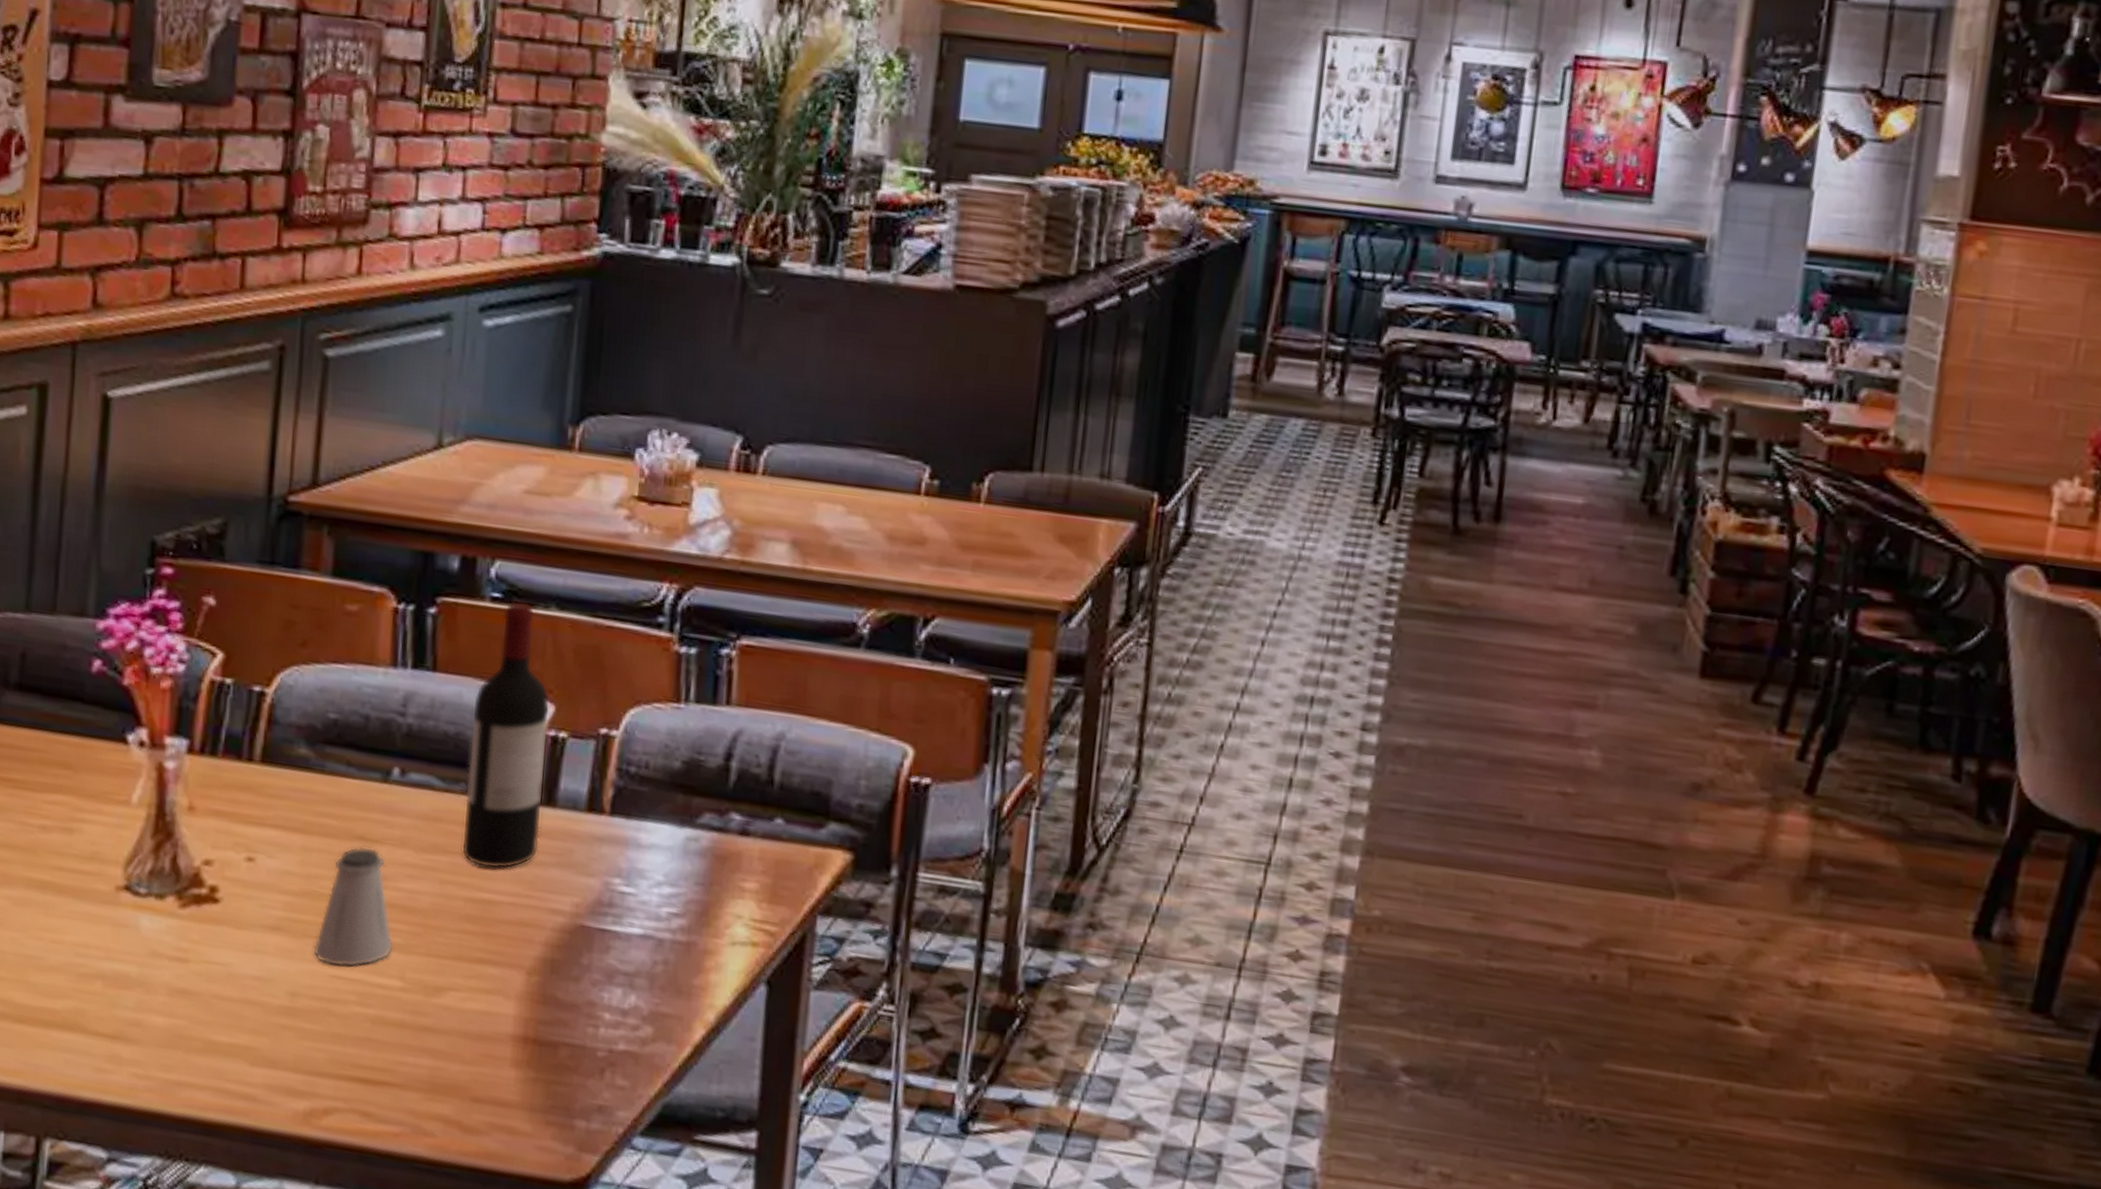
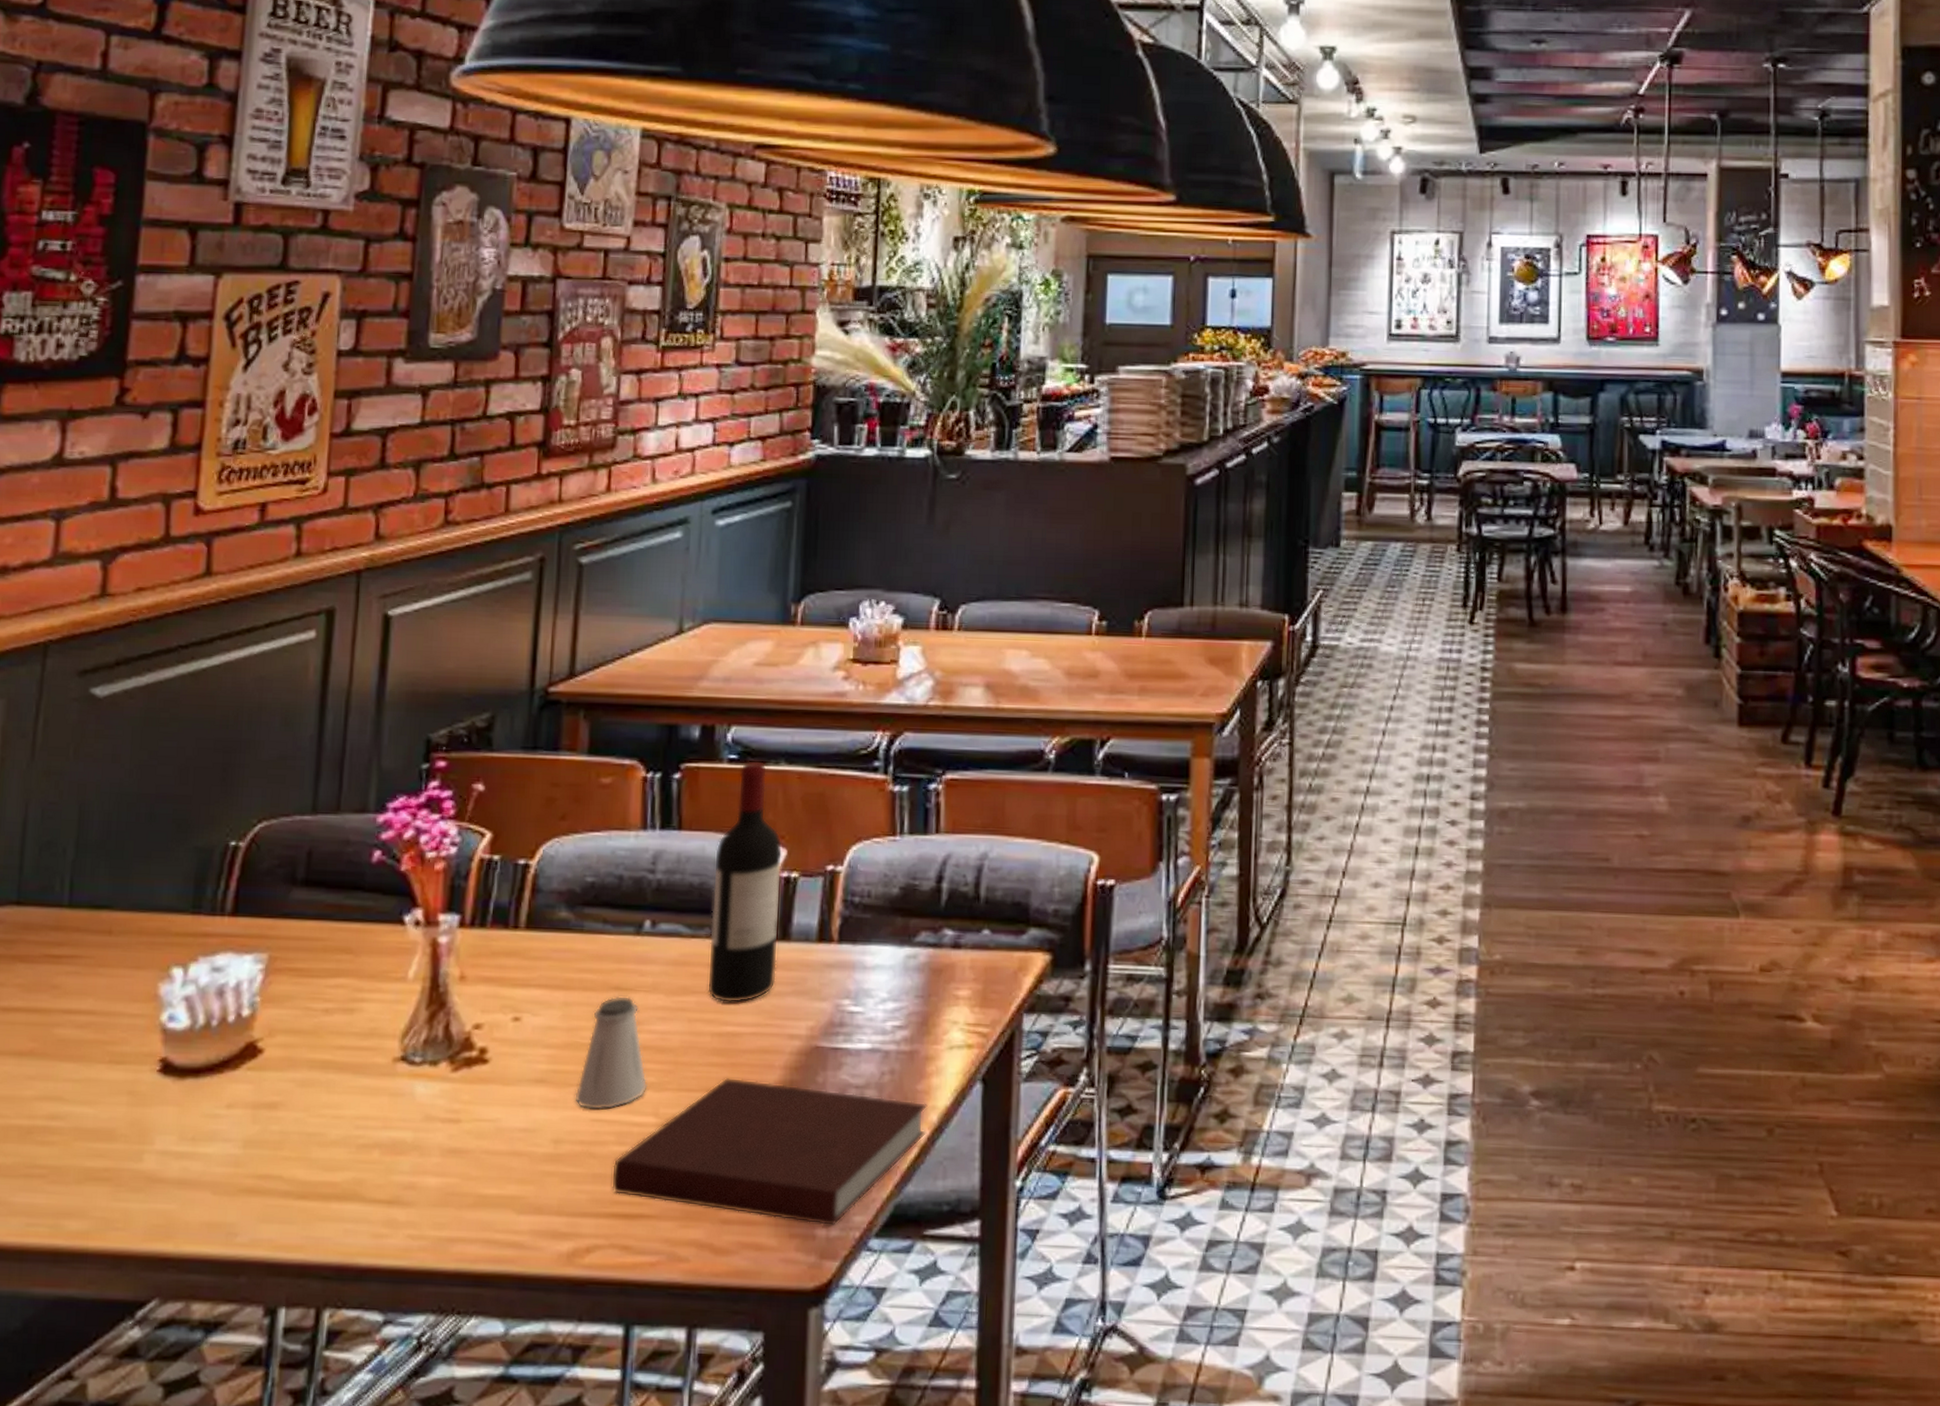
notebook: none [351,947,704,1119] -> present [611,1077,928,1226]

